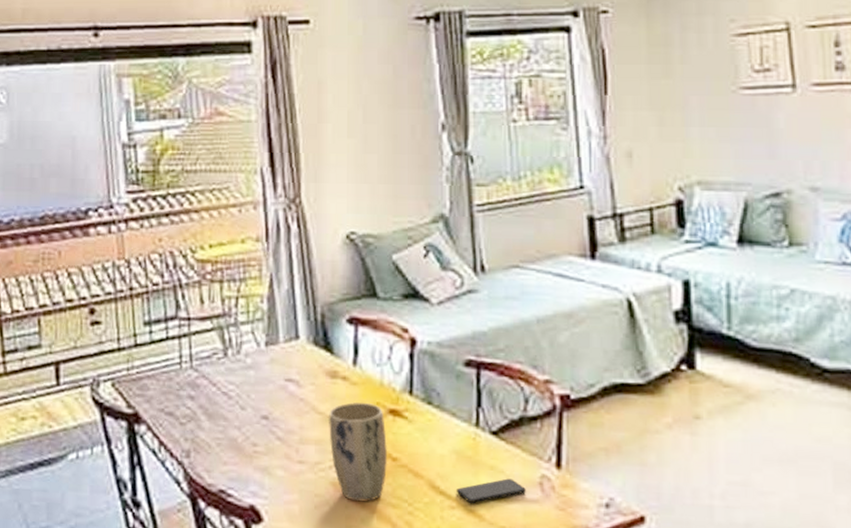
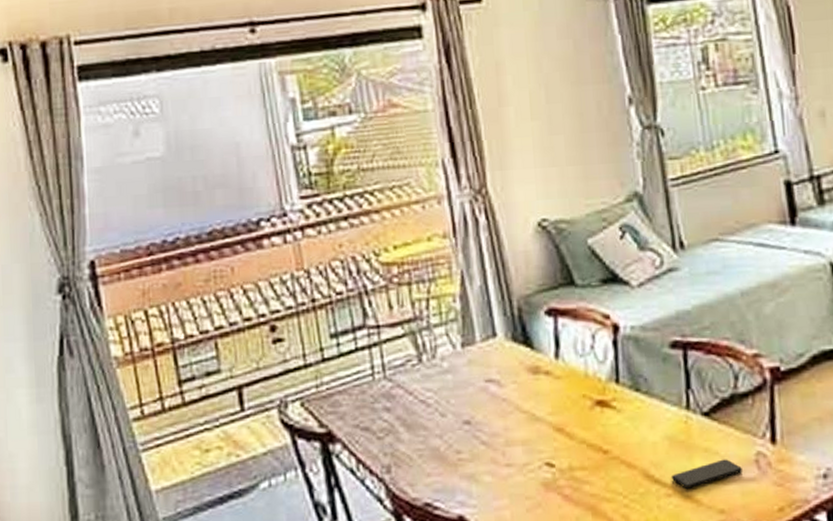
plant pot: present [329,402,387,502] -> none [534,396,599,500]

